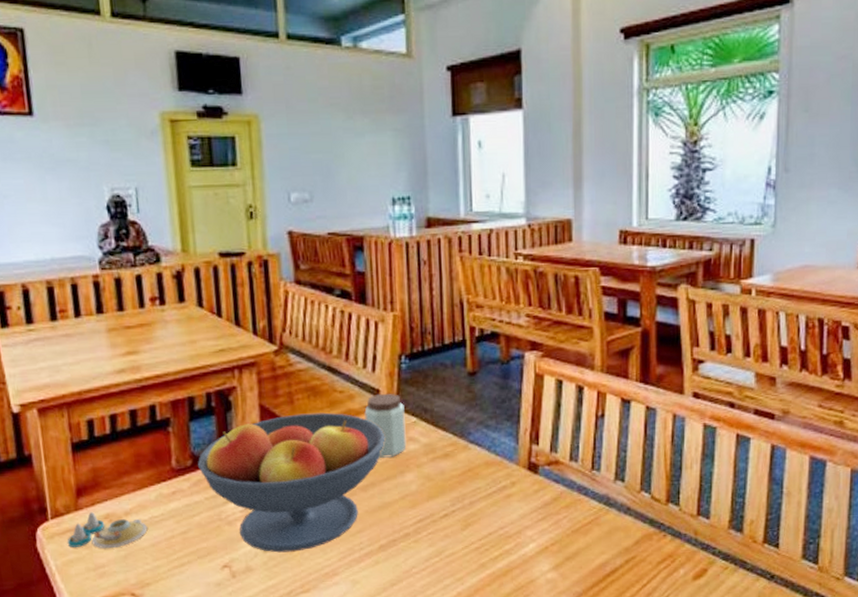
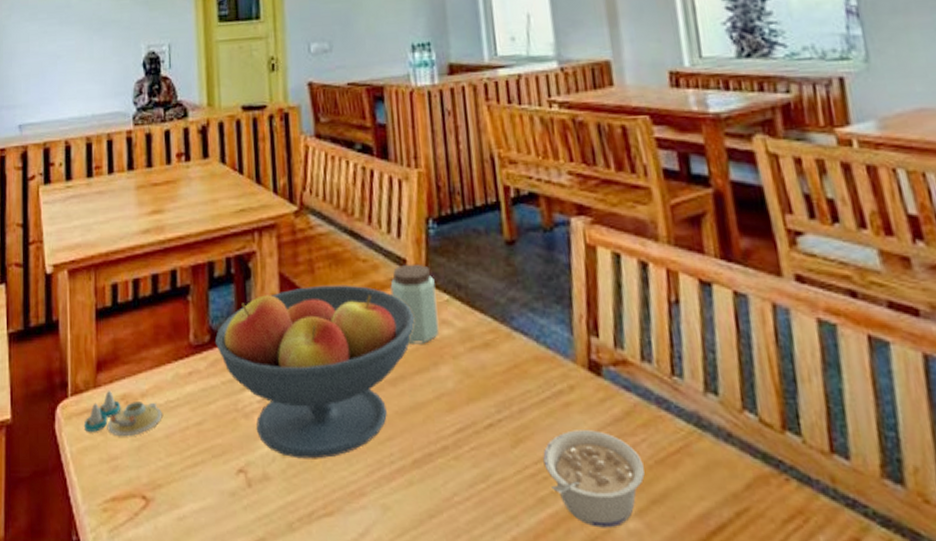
legume: none [486,513,563,580] -> present [543,430,645,528]

